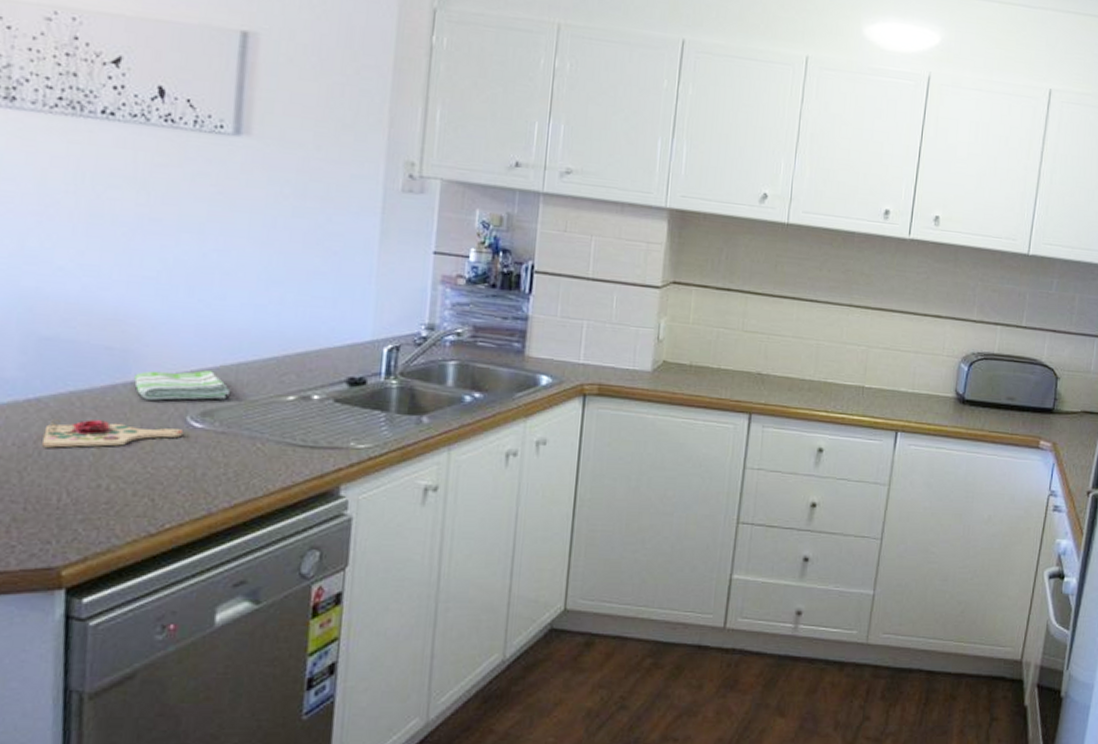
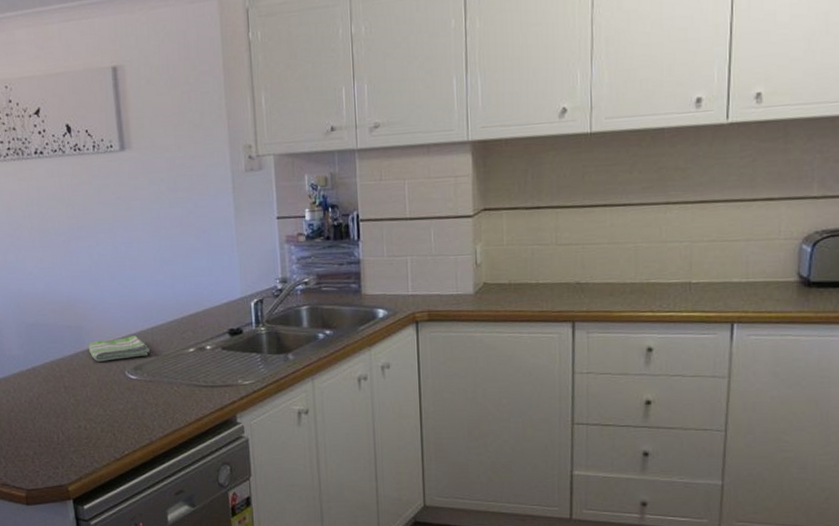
cutting board: present [42,419,184,448] -> none [41,379,125,402]

